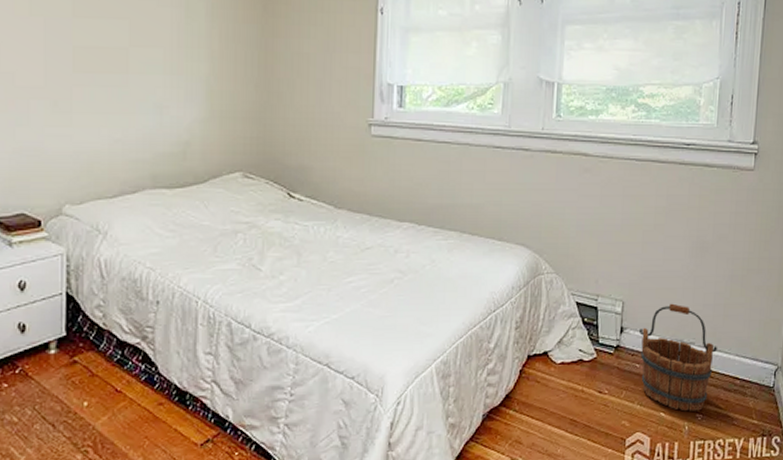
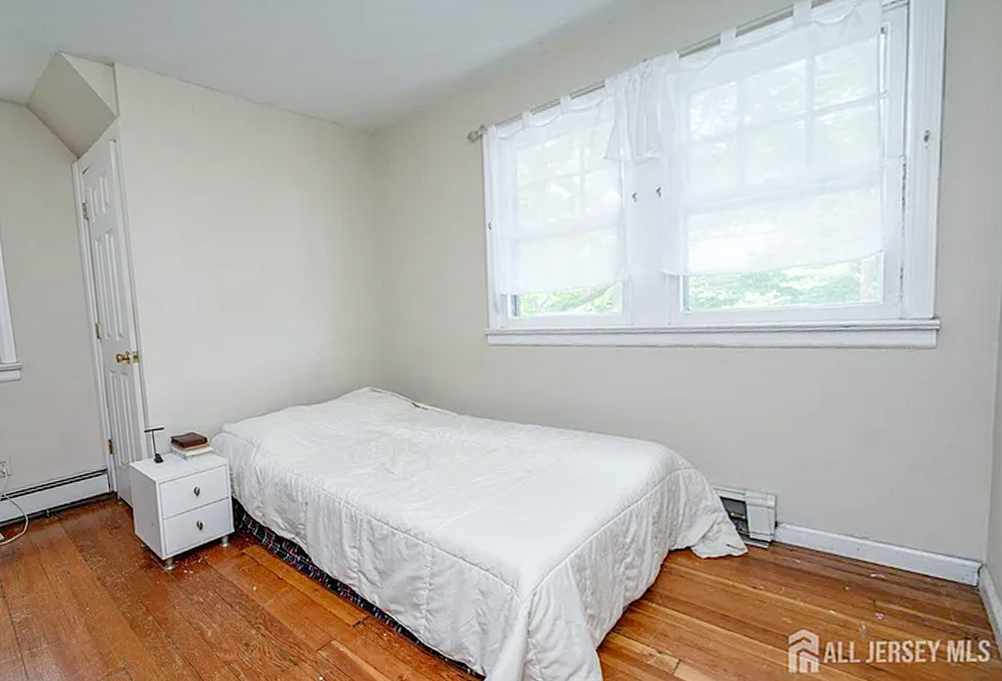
wooden bucket: present [639,303,717,412] -> none [798,496,898,610]

